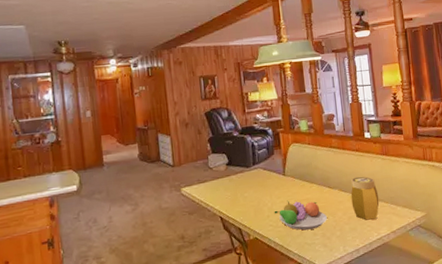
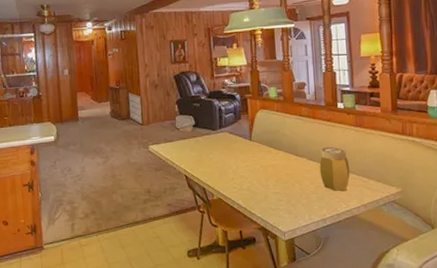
fruit bowl: present [274,200,327,231] -> none [238,165,293,196]

